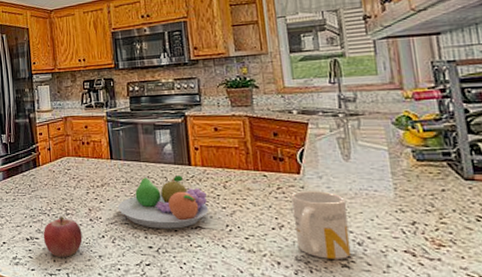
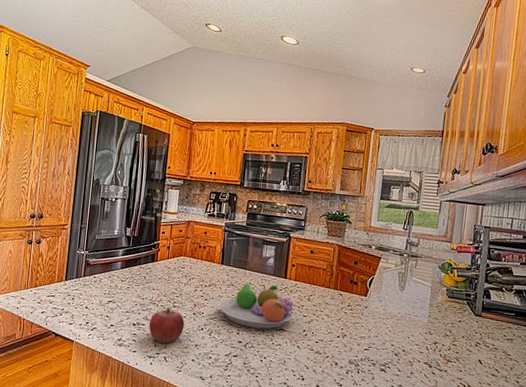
mug: present [291,191,352,259] -> none [353,310,394,365]

